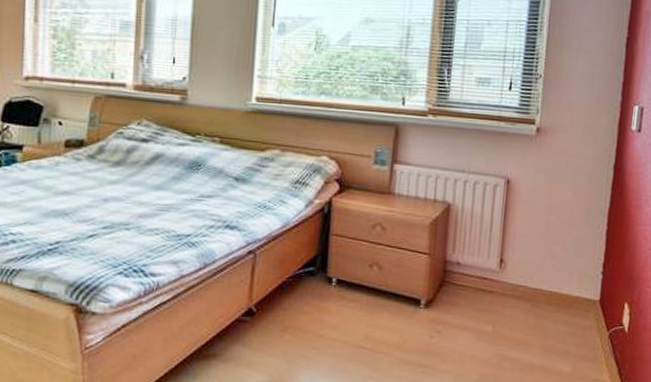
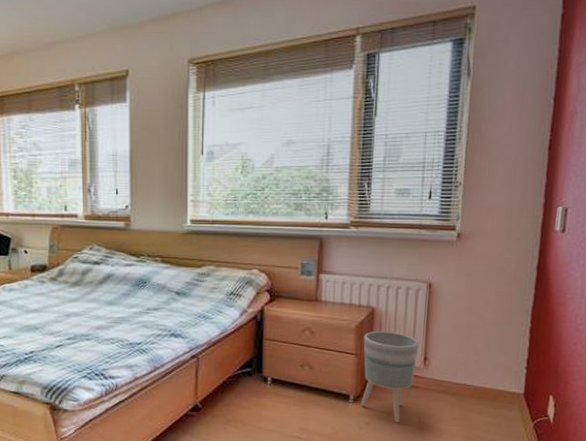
planter: none [432,228,496,332] -> present [361,330,420,423]

